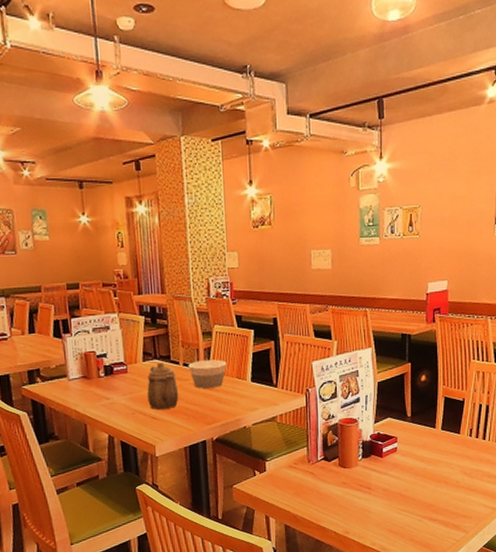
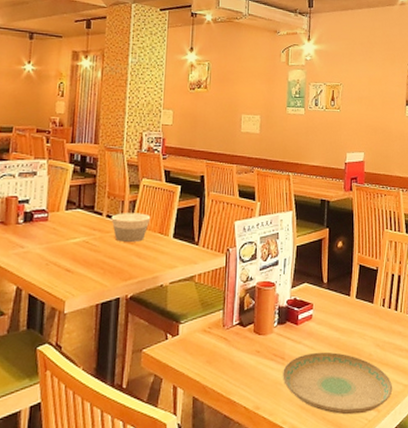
teapot: present [147,361,179,410] -> none [64,211,98,261]
plate: none [370,481,481,536] -> present [283,352,393,415]

